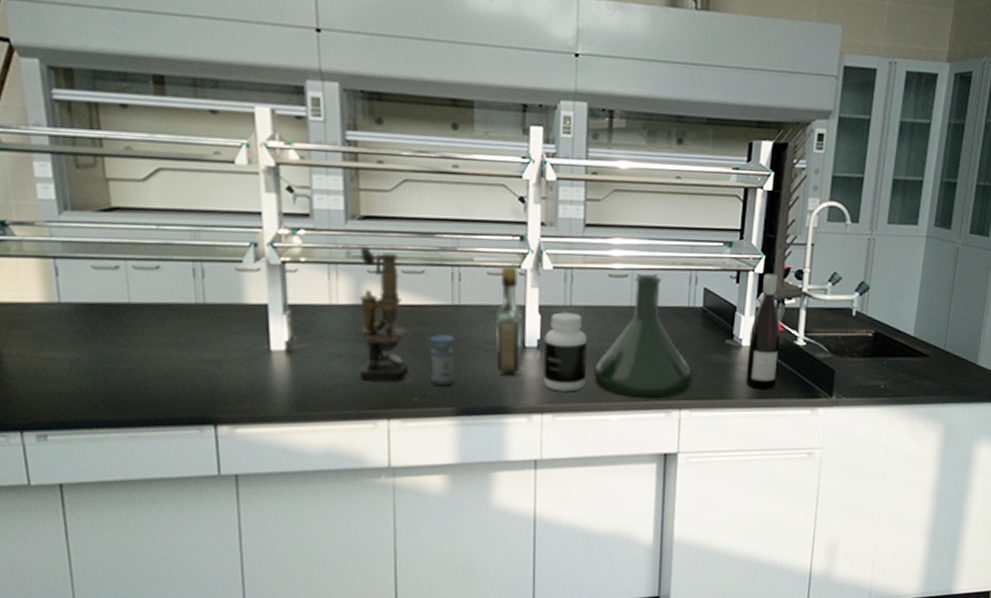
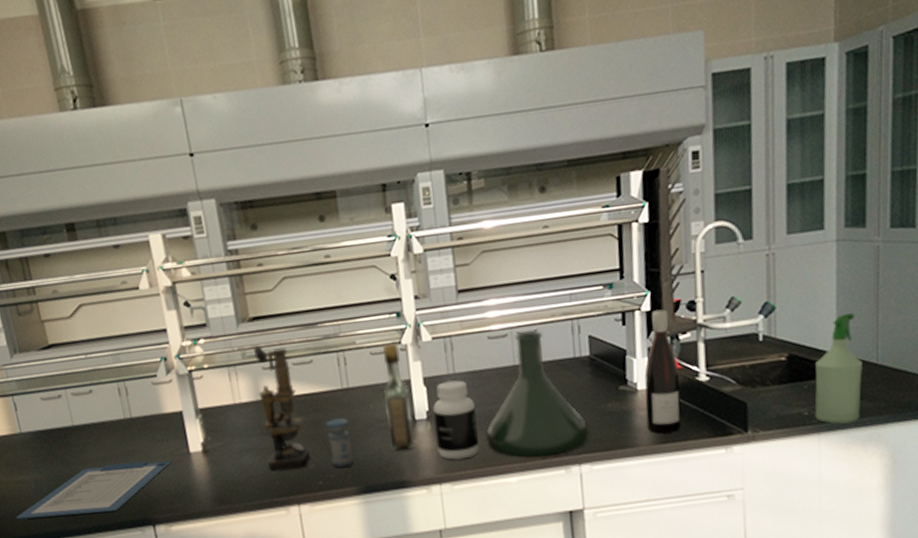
clipboard: none [38,351,245,406] -> present [16,461,170,520]
spray bottle: none [889,301,934,399] -> present [814,312,864,424]

